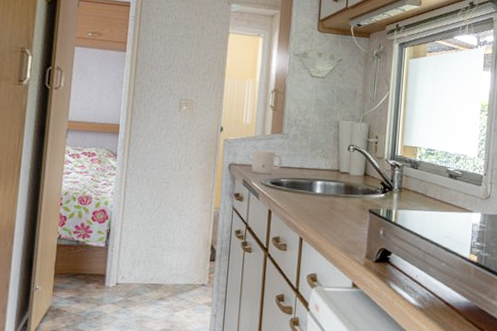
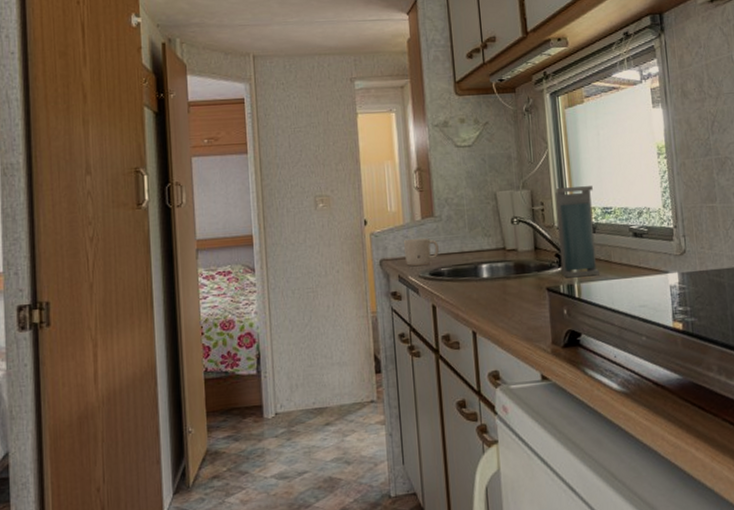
soap dispenser: none [383,126,422,206] -> present [556,186,601,278]

